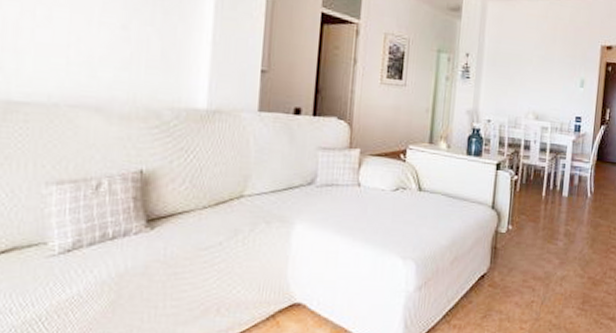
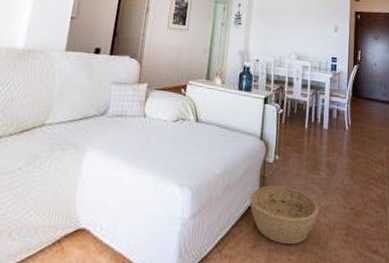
basket: none [480,256,554,313] -> present [249,185,319,244]

